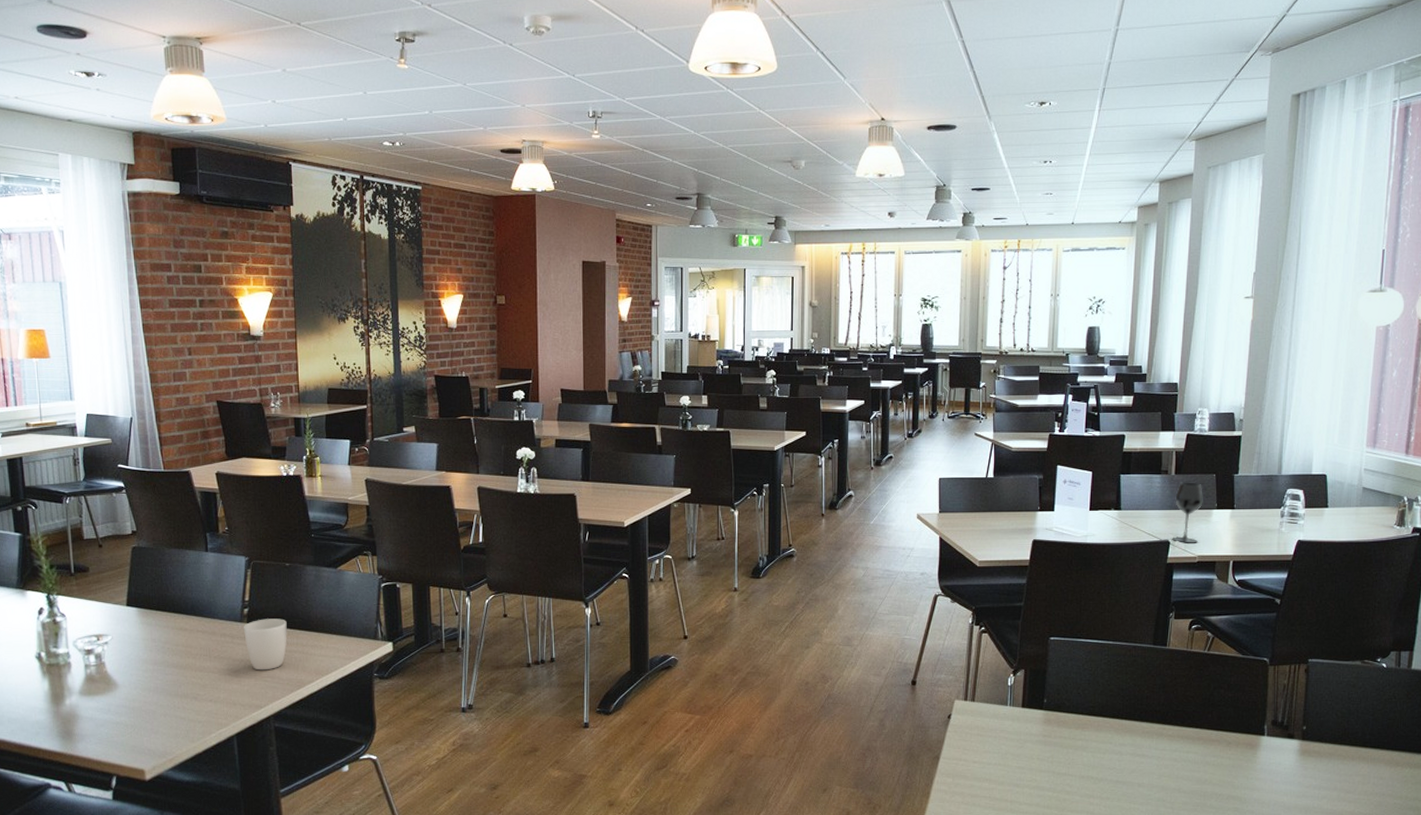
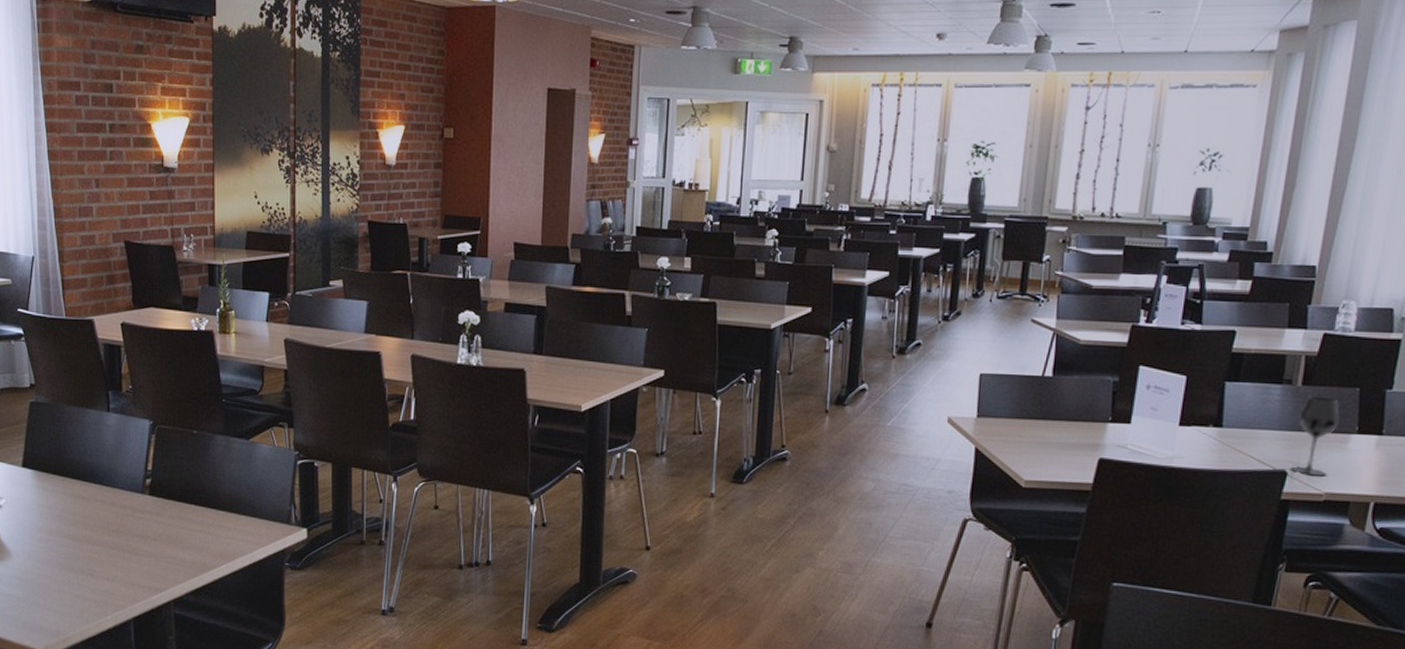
cup: present [244,618,287,671] -> none [145,491,192,550]

